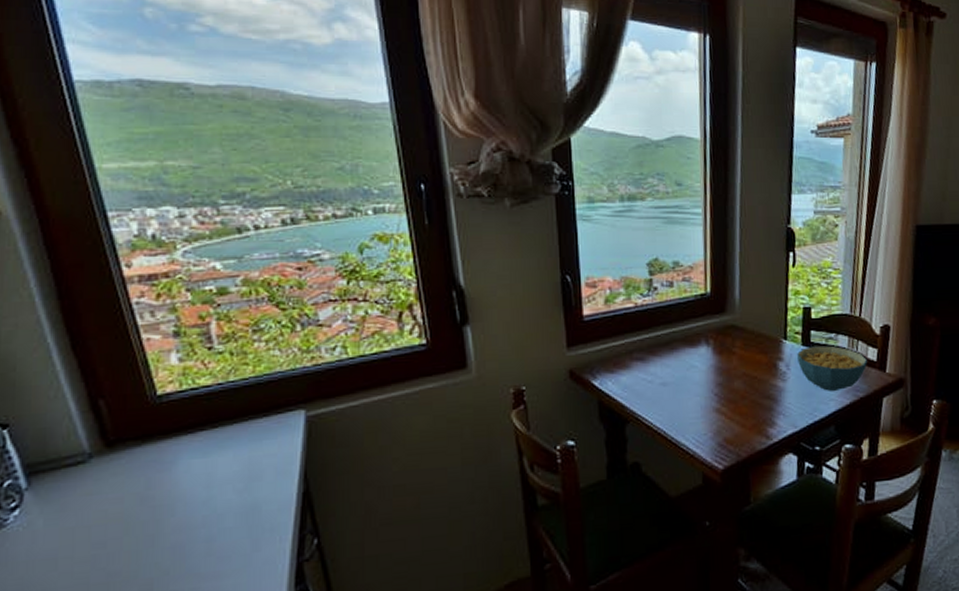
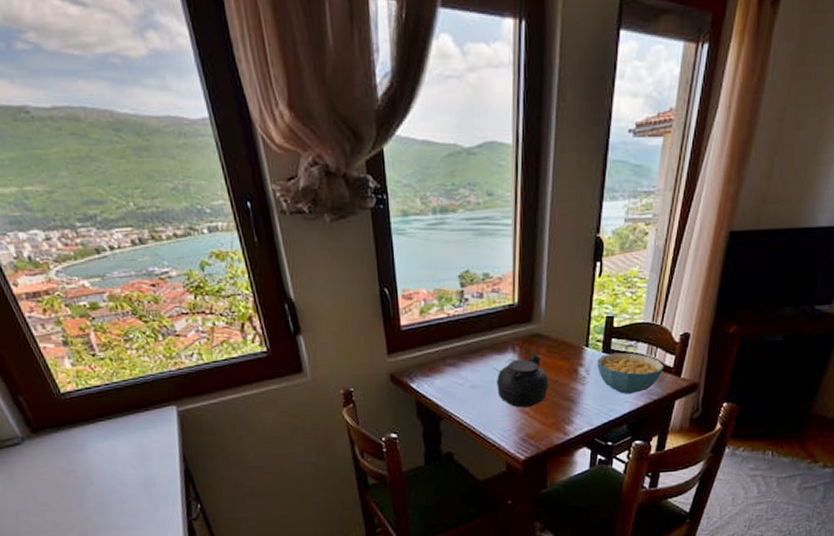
teapot: none [685,346,748,408] -> present [492,353,549,408]

